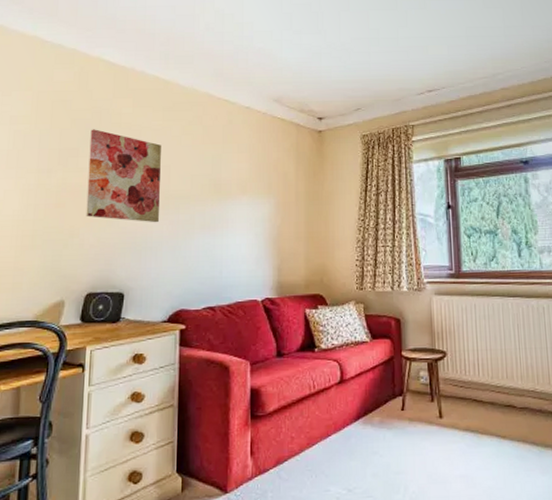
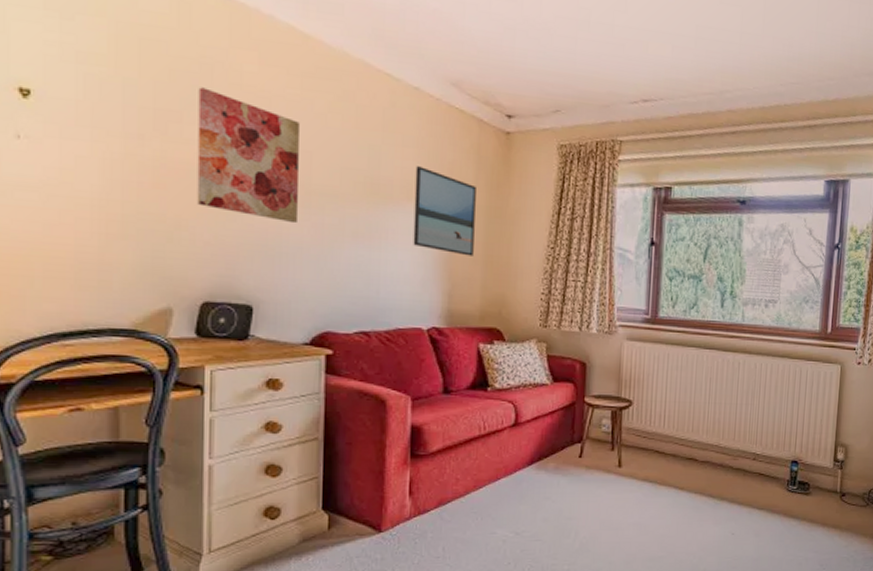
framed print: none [248,166,297,235] -> present [413,166,476,256]

